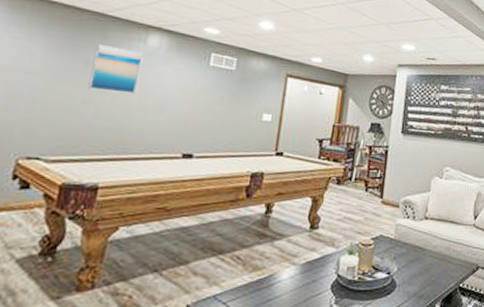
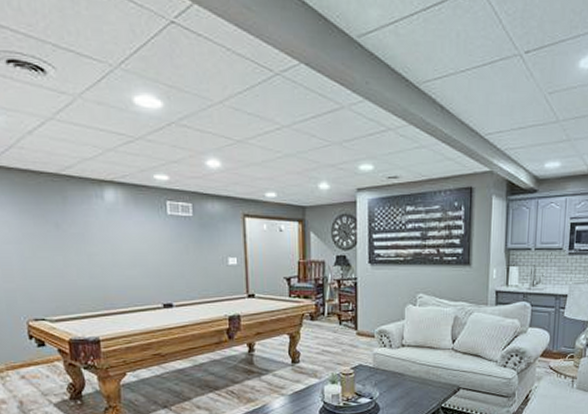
wall art: present [88,43,144,94] -> none [60,205,108,252]

